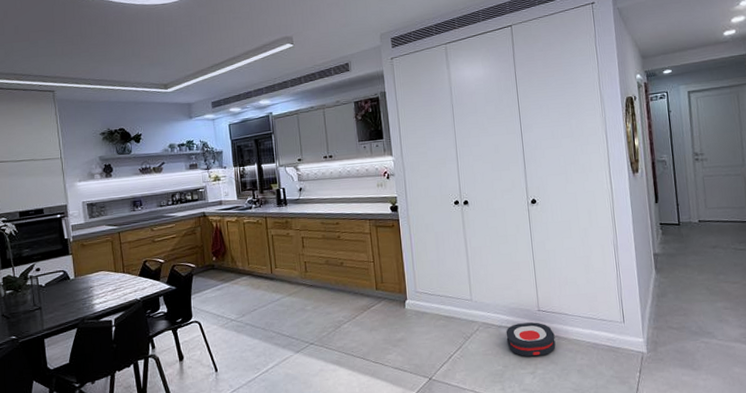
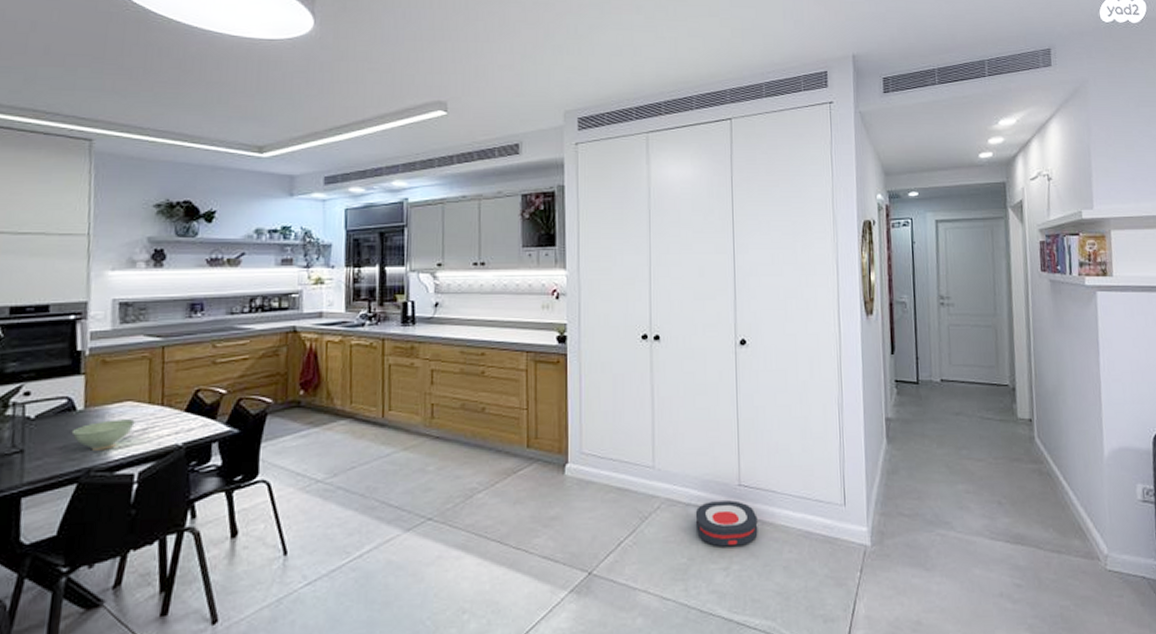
bowl: none [69,283,108,306] -> present [71,419,135,450]

